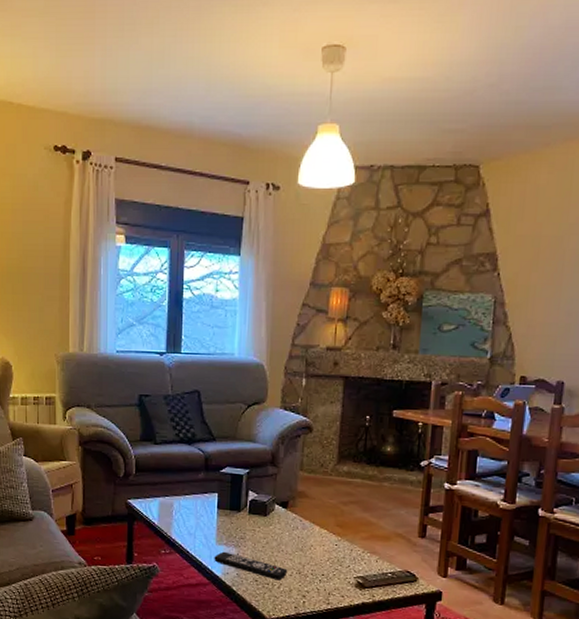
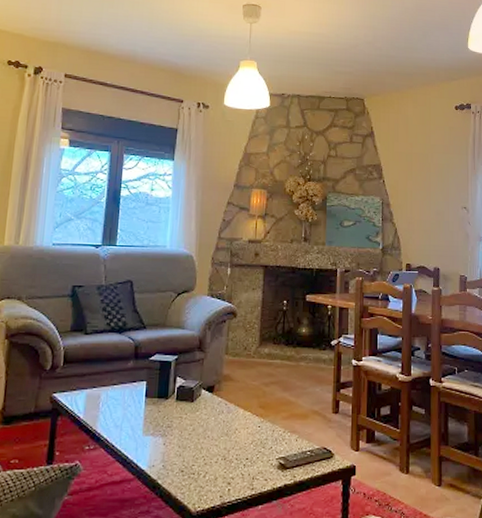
remote control: present [214,551,288,581] -> none [140,442,213,469]

